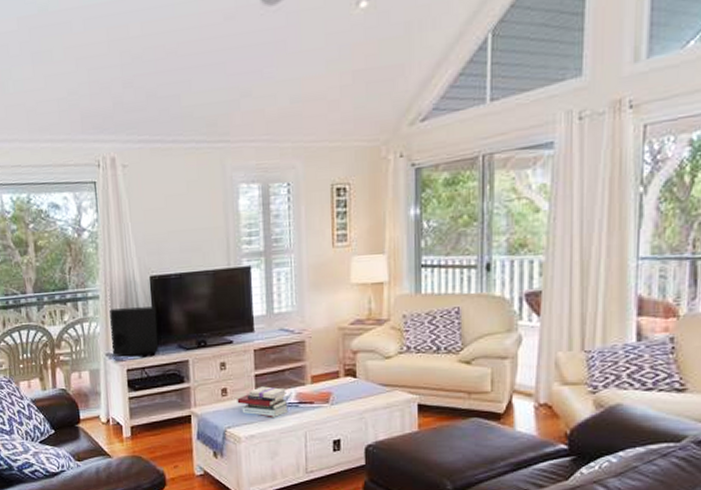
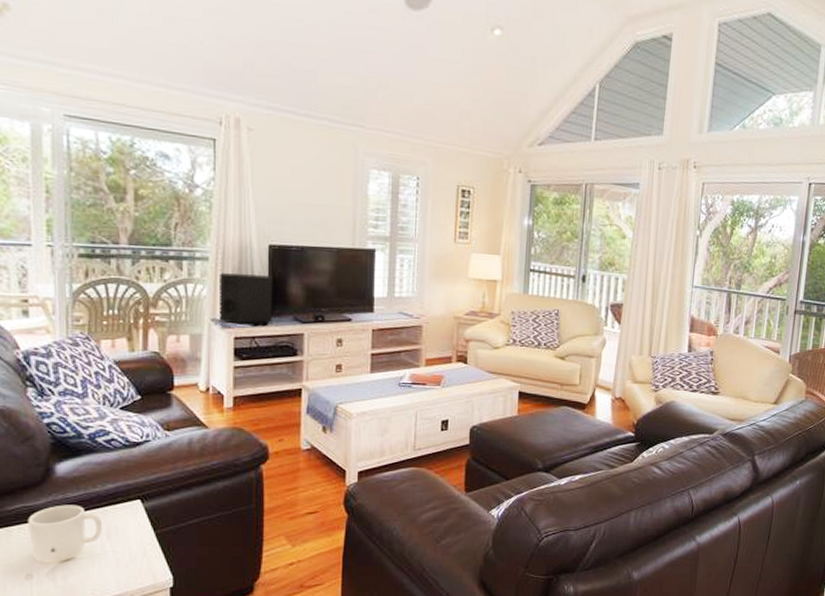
books: present [237,386,289,419] -> none [351,365,402,397]

